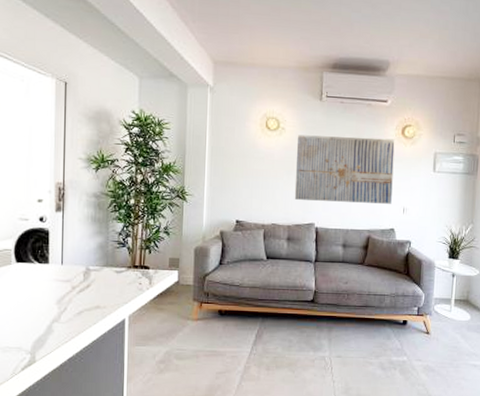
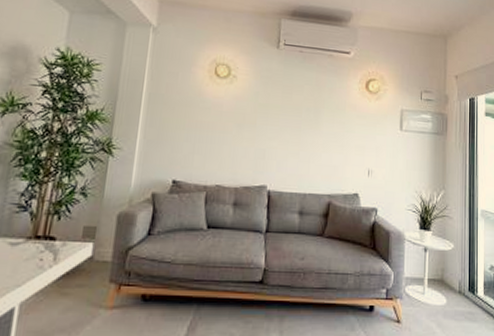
wall art: present [294,135,395,204] -> none [244,84,359,165]

